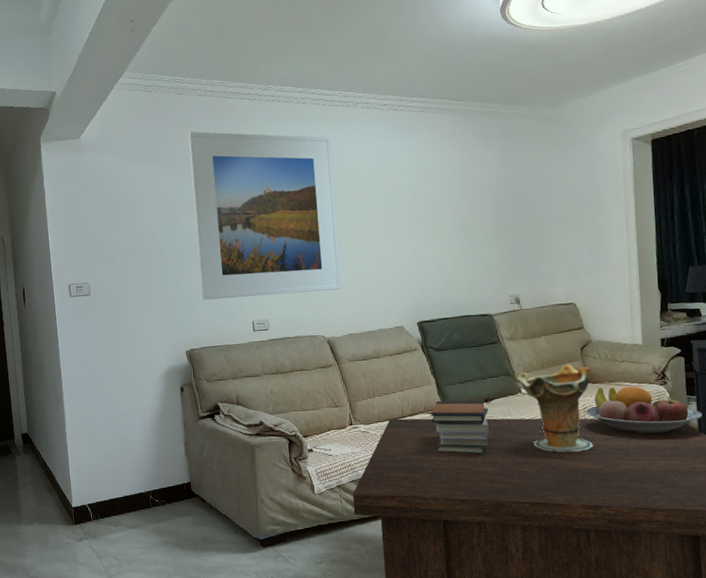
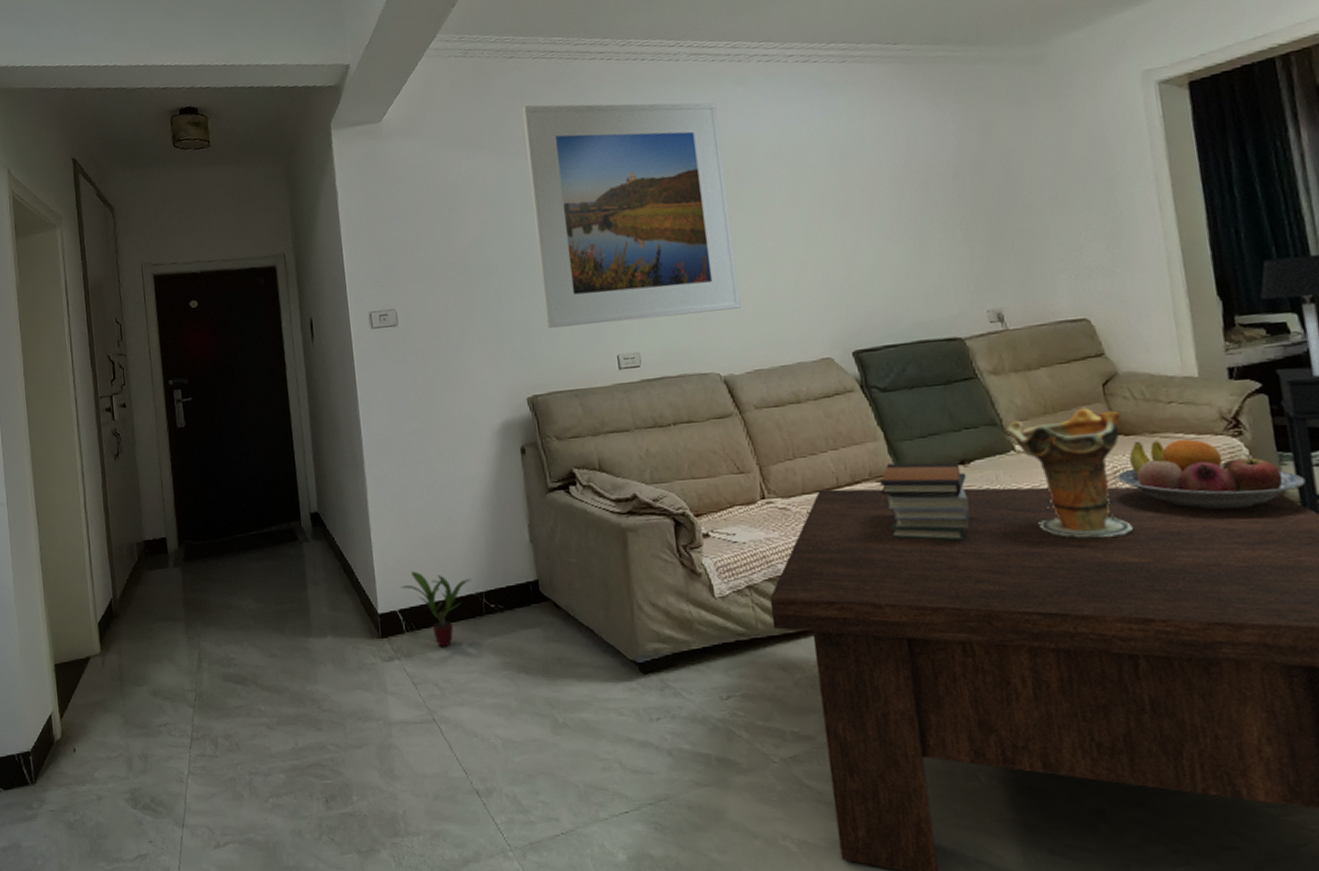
potted plant: none [89,476,142,531] -> present [400,571,471,647]

